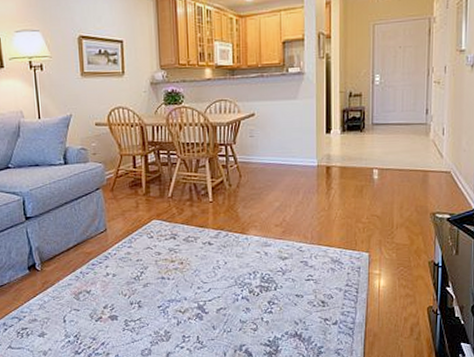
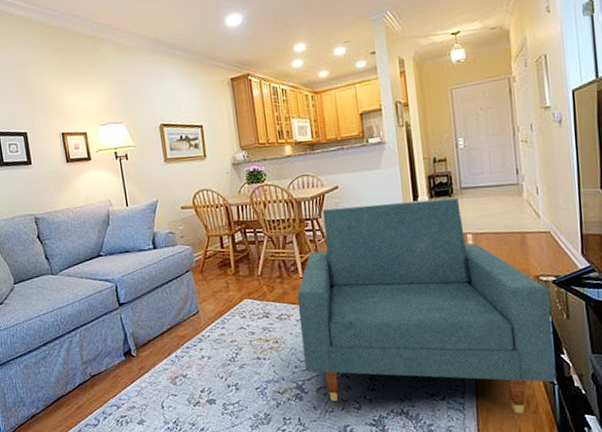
armchair: none [205,132,444,339] -> present [296,198,557,413]

